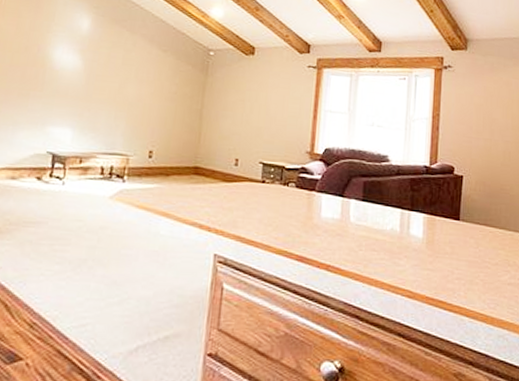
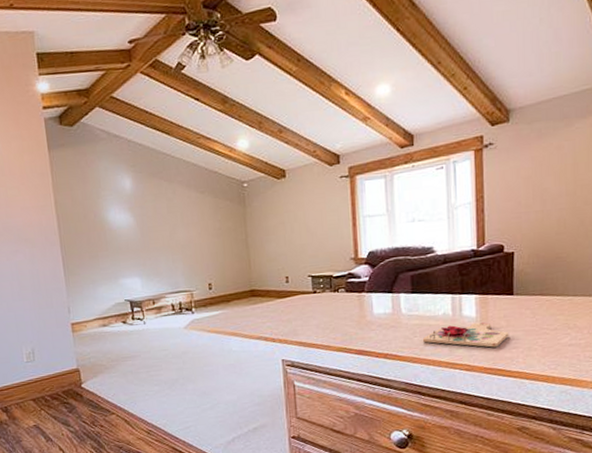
cutting board: none [368,243,453,275] -> present [423,322,509,348]

